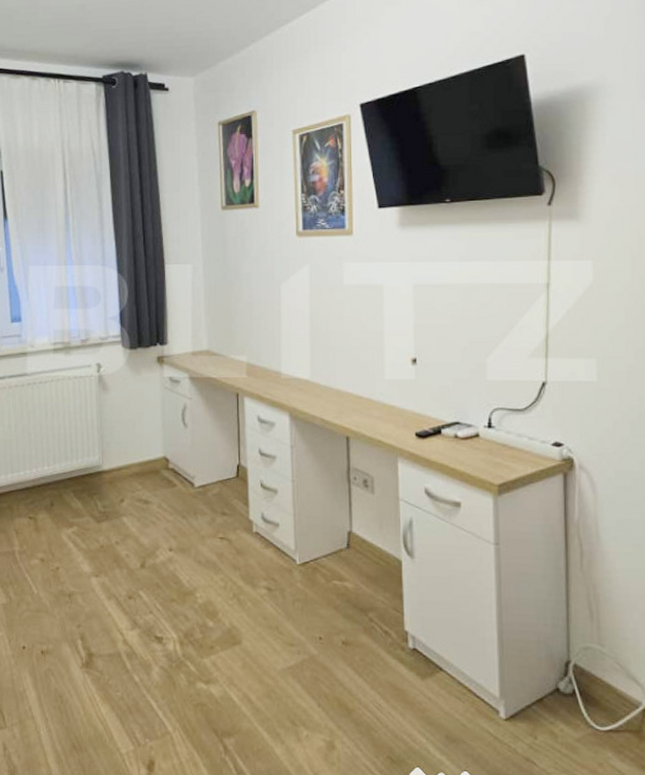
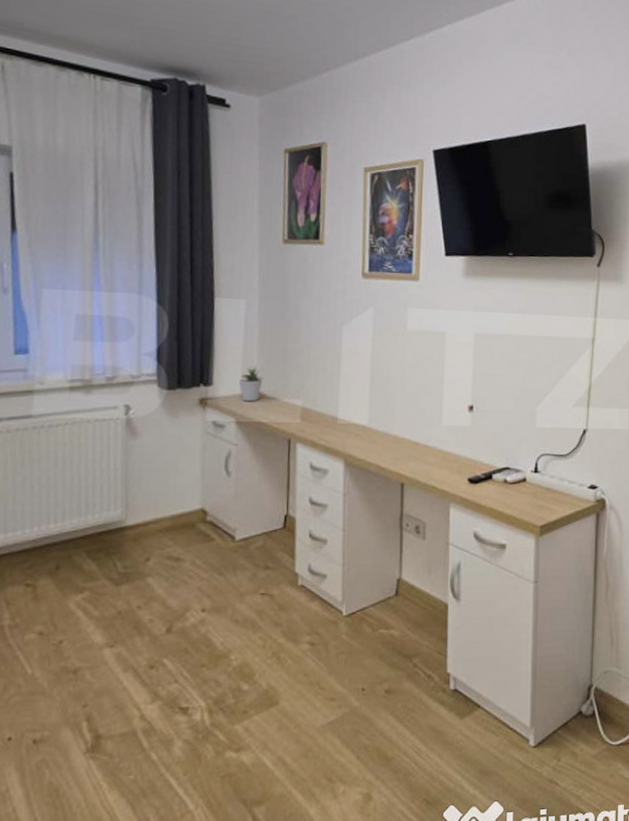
potted plant: none [189,325,212,359] -> present [238,366,264,402]

